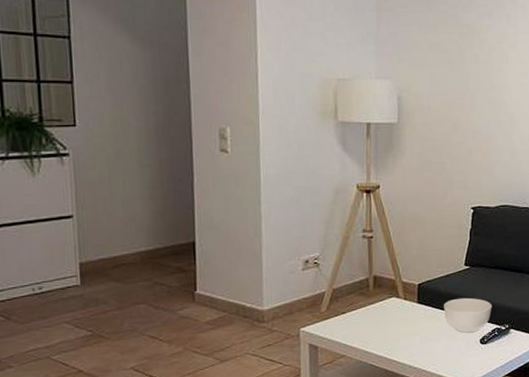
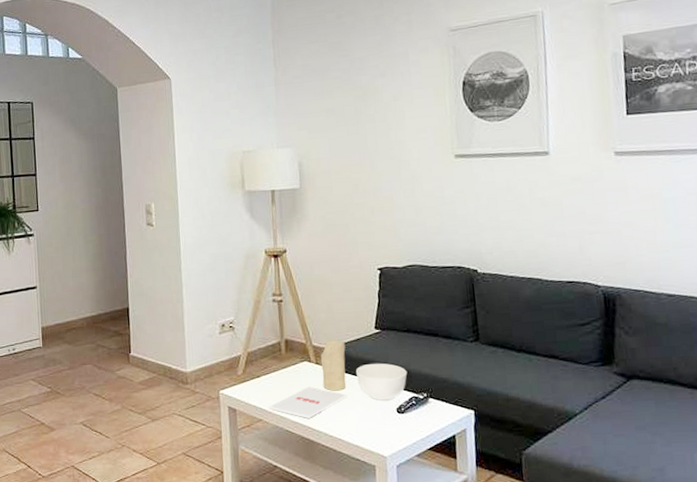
magazine: none [353,321,434,352] -> present [269,386,348,419]
candle: none [409,276,435,326] -> present [320,340,346,391]

